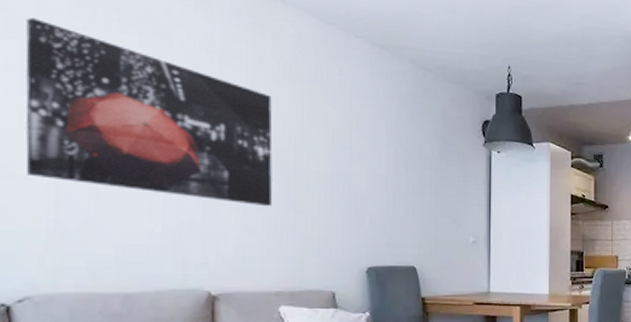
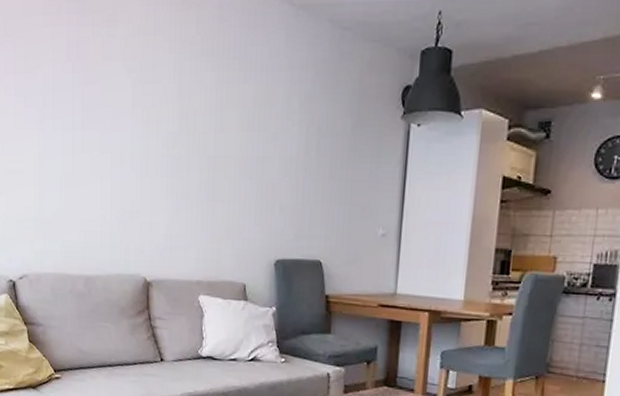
wall art: present [25,18,273,207] -> none [16,21,196,195]

